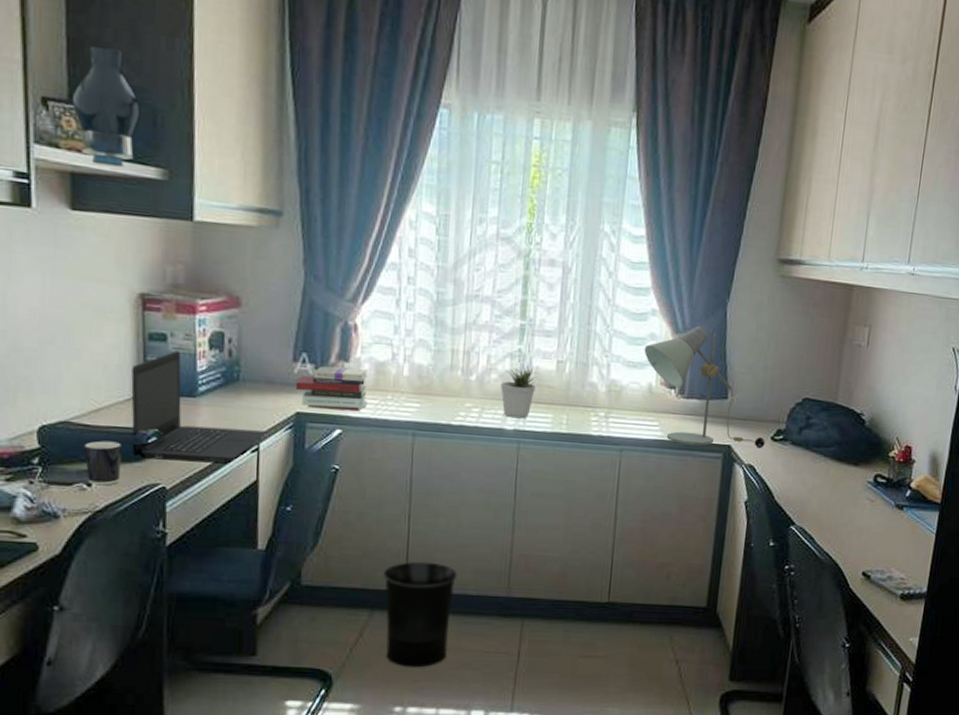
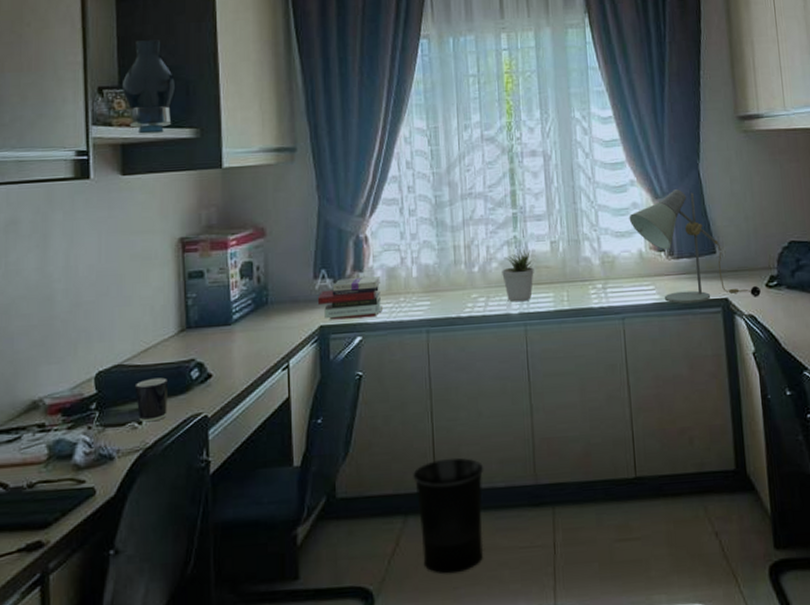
laptop: present [131,350,266,464] -> none [175,284,295,390]

